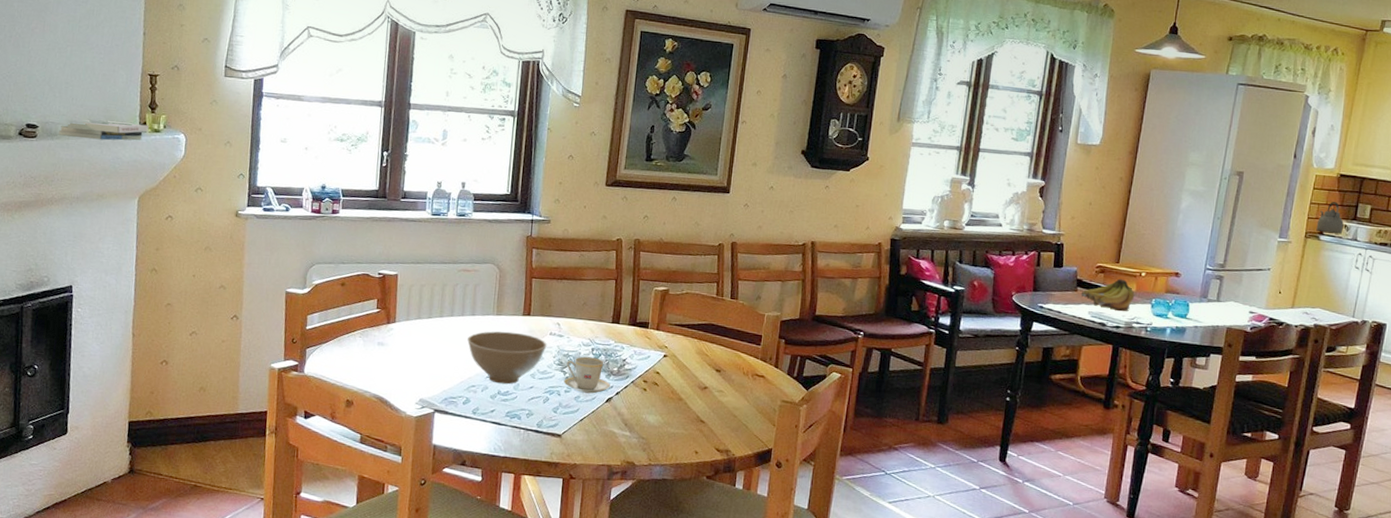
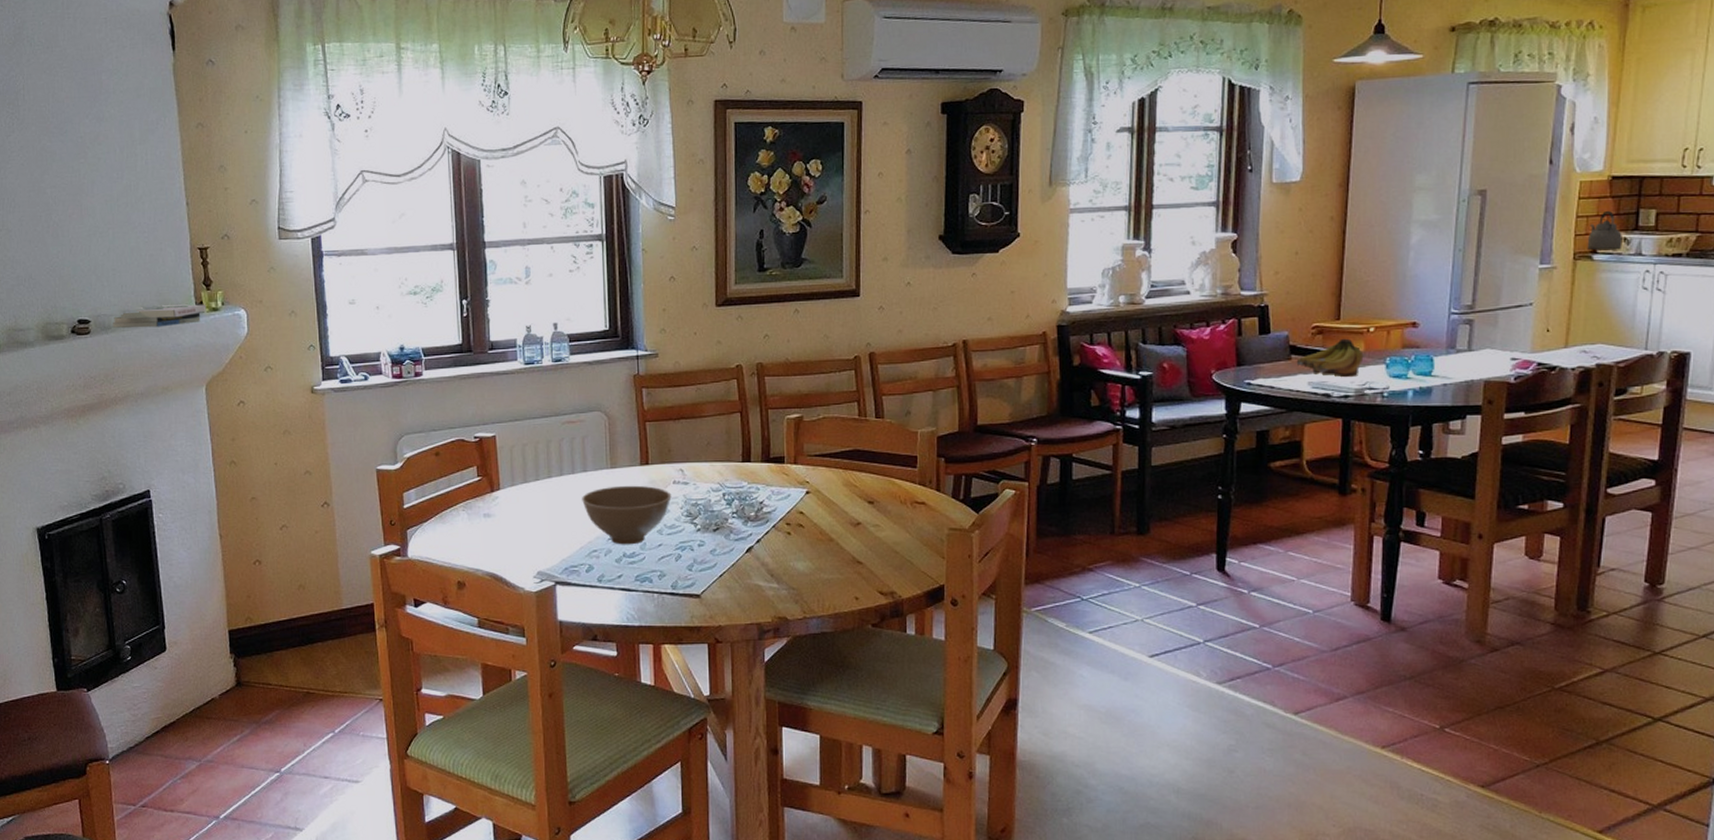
teacup: present [563,356,610,394] -> none [695,503,749,545]

